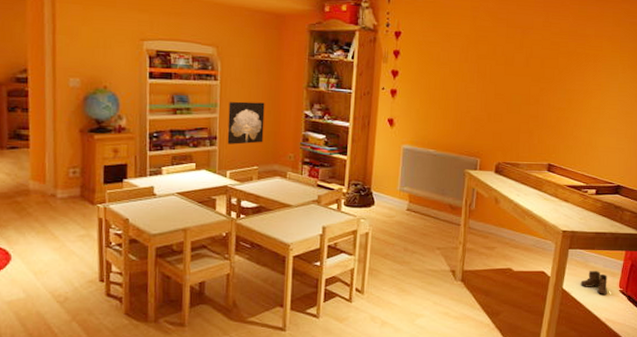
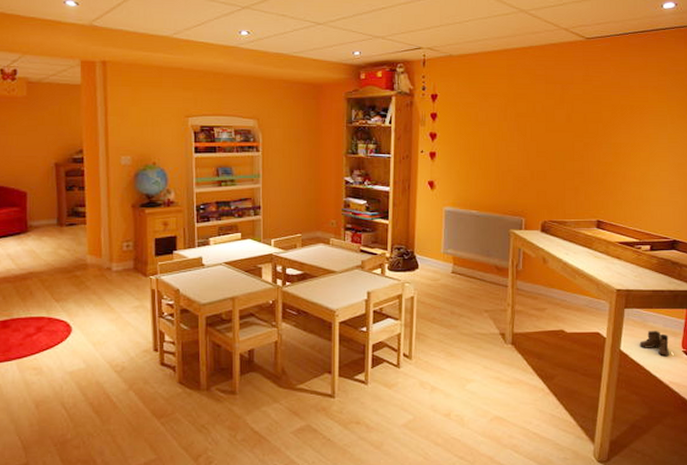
wall art: present [227,101,265,145] -> none [270,171,306,213]

